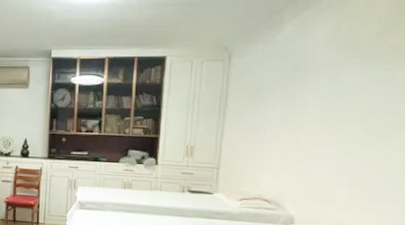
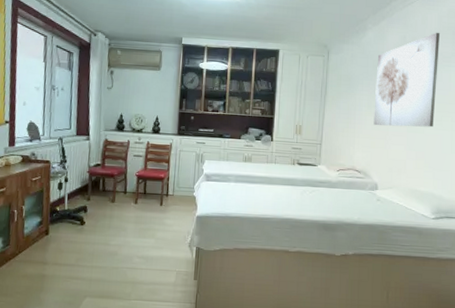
wall art: none [290,18,395,146] -> present [373,32,441,128]

